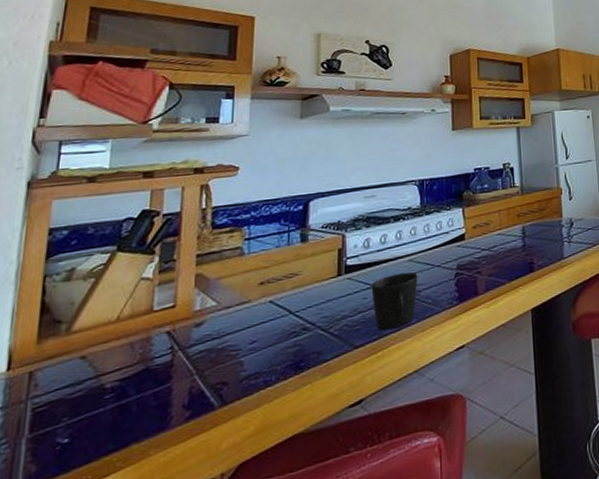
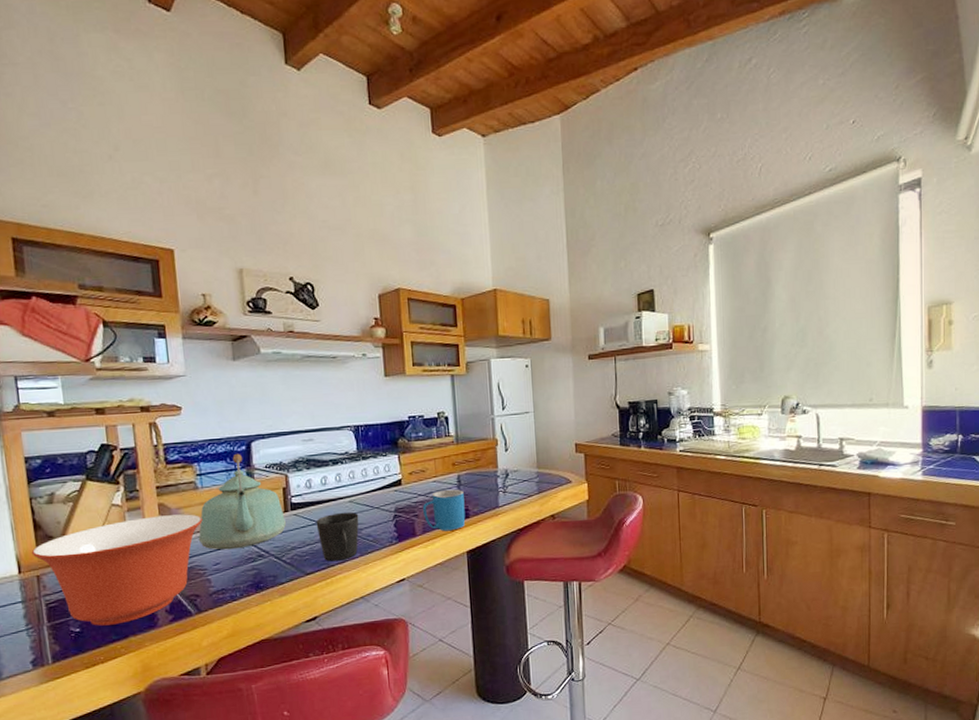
mixing bowl: none [29,284,244,433] -> present [31,514,203,626]
kettle: none [237,213,338,325] -> present [198,453,286,550]
mug: none [485,241,530,288] -> present [422,489,466,532]

